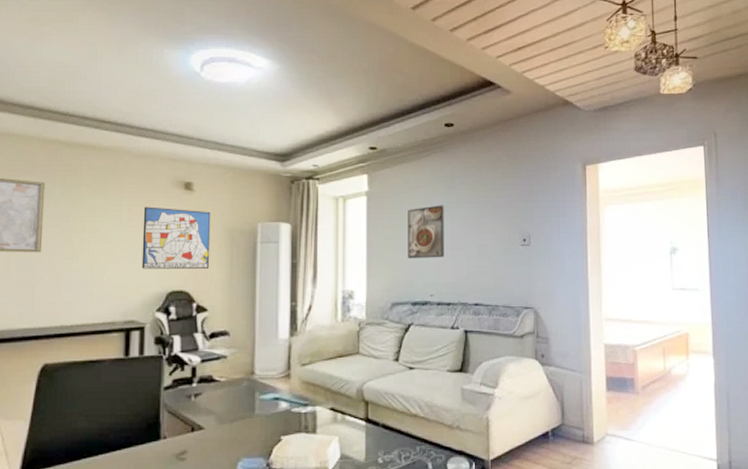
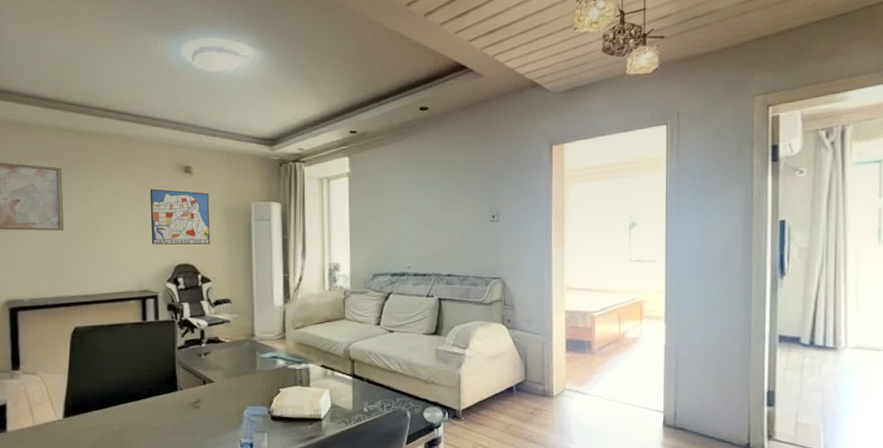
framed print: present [408,205,445,259] -> none [386,184,420,234]

